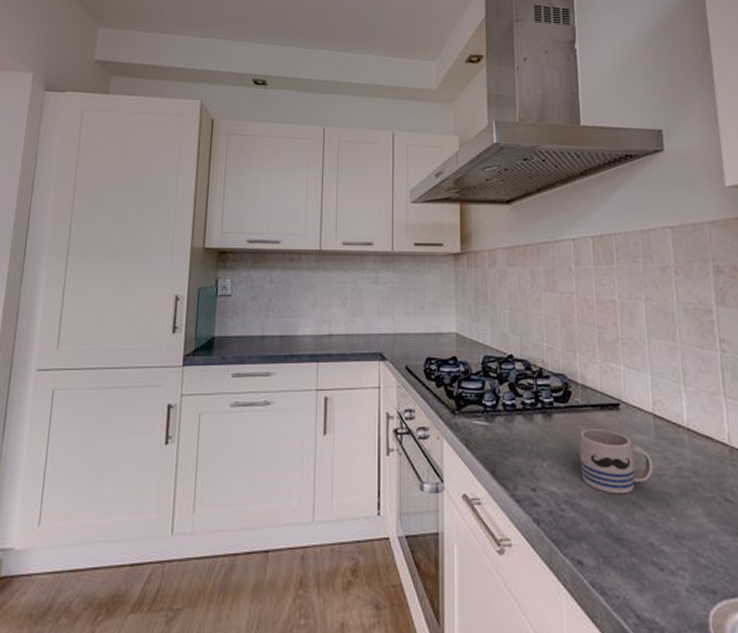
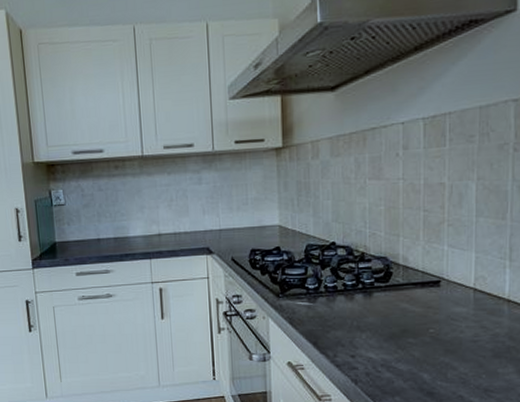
mug: present [579,429,654,494] -> none [398,304,470,358]

